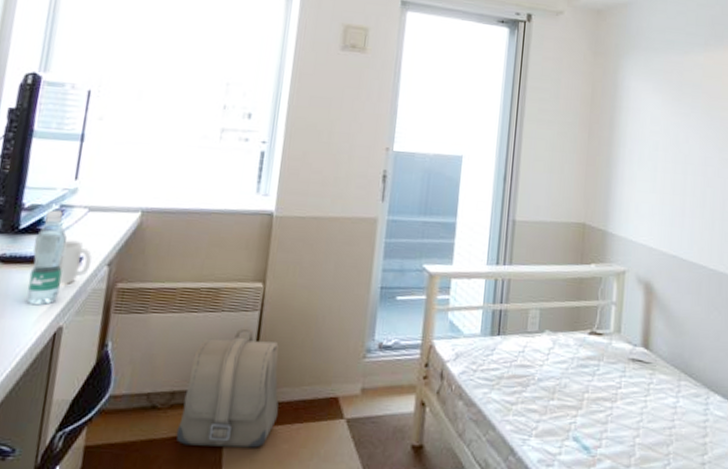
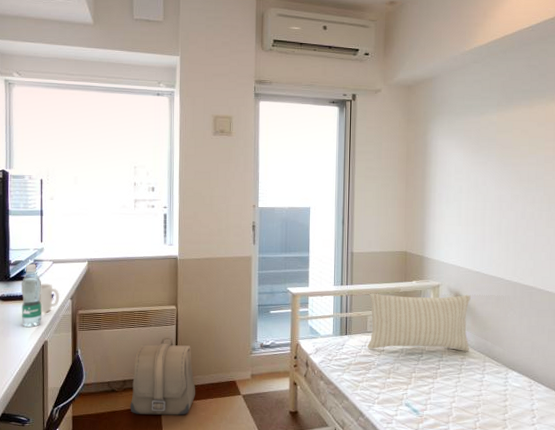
pillow: none [526,278,665,364] -> present [367,293,471,351]

